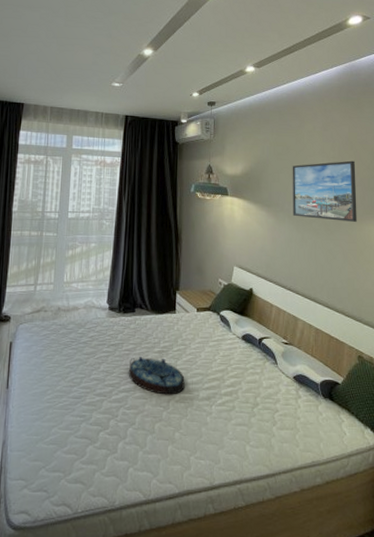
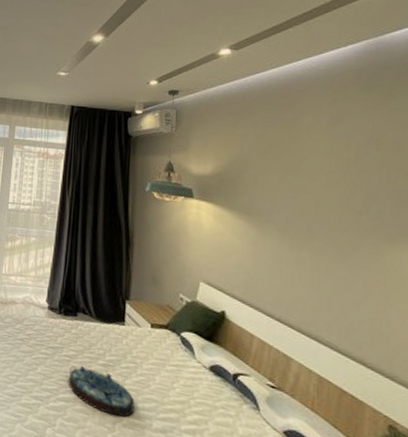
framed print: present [292,160,357,222] -> none [283,164,387,246]

